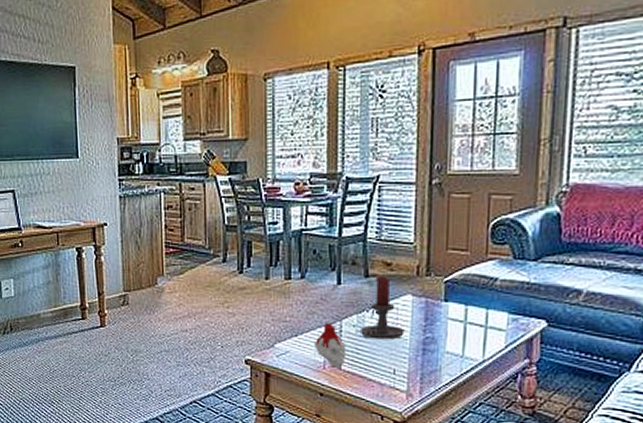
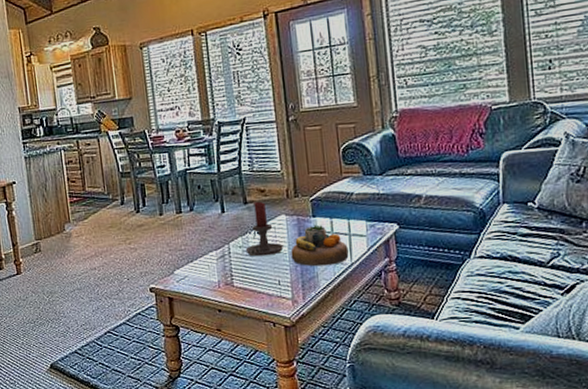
candle: present [314,322,347,368] -> none [208,246,237,286]
decorative bowl: none [412,310,482,360] -> present [290,224,349,267]

